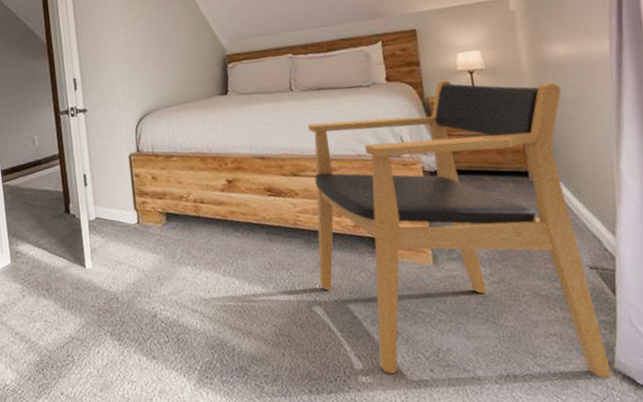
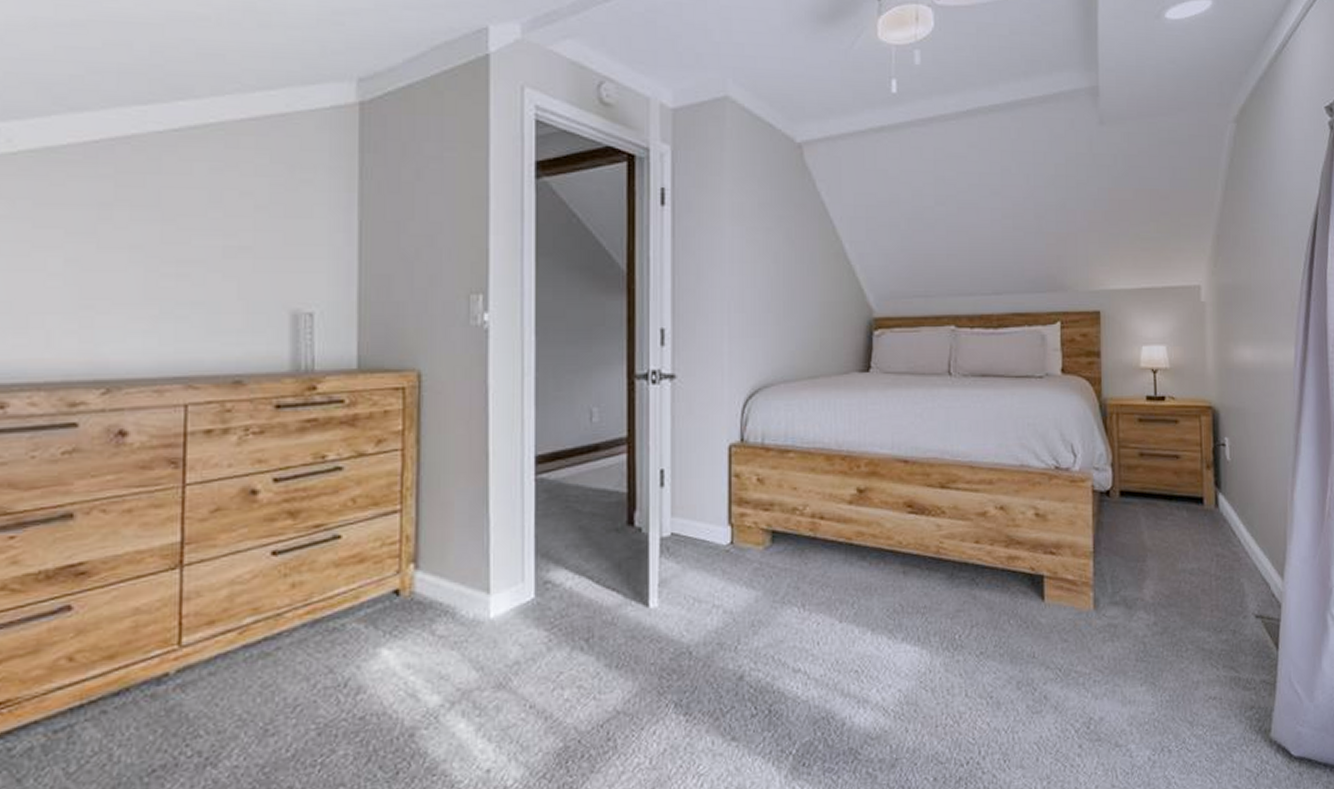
armchair: present [307,79,611,378] -> none [961,377,1267,752]

